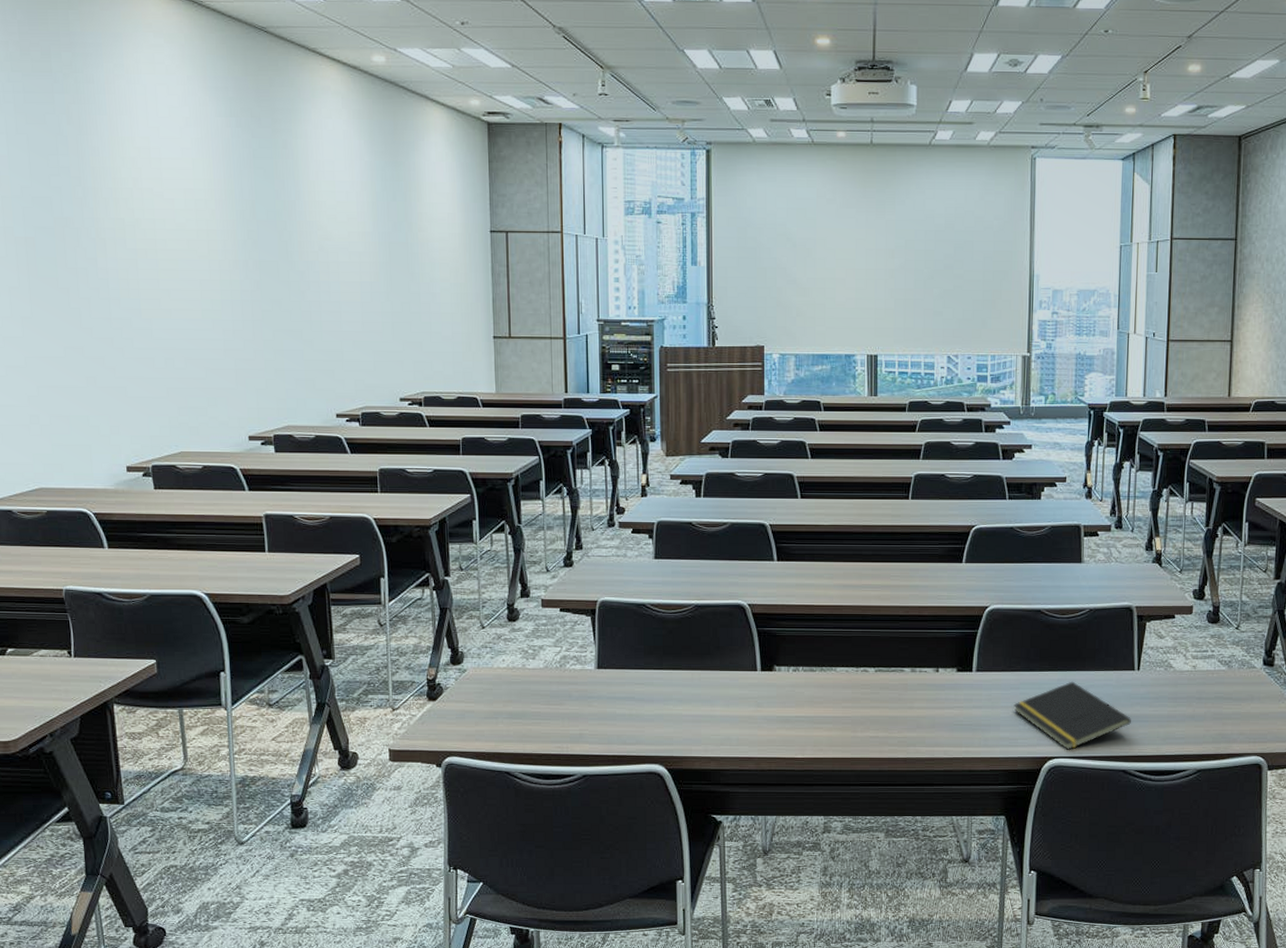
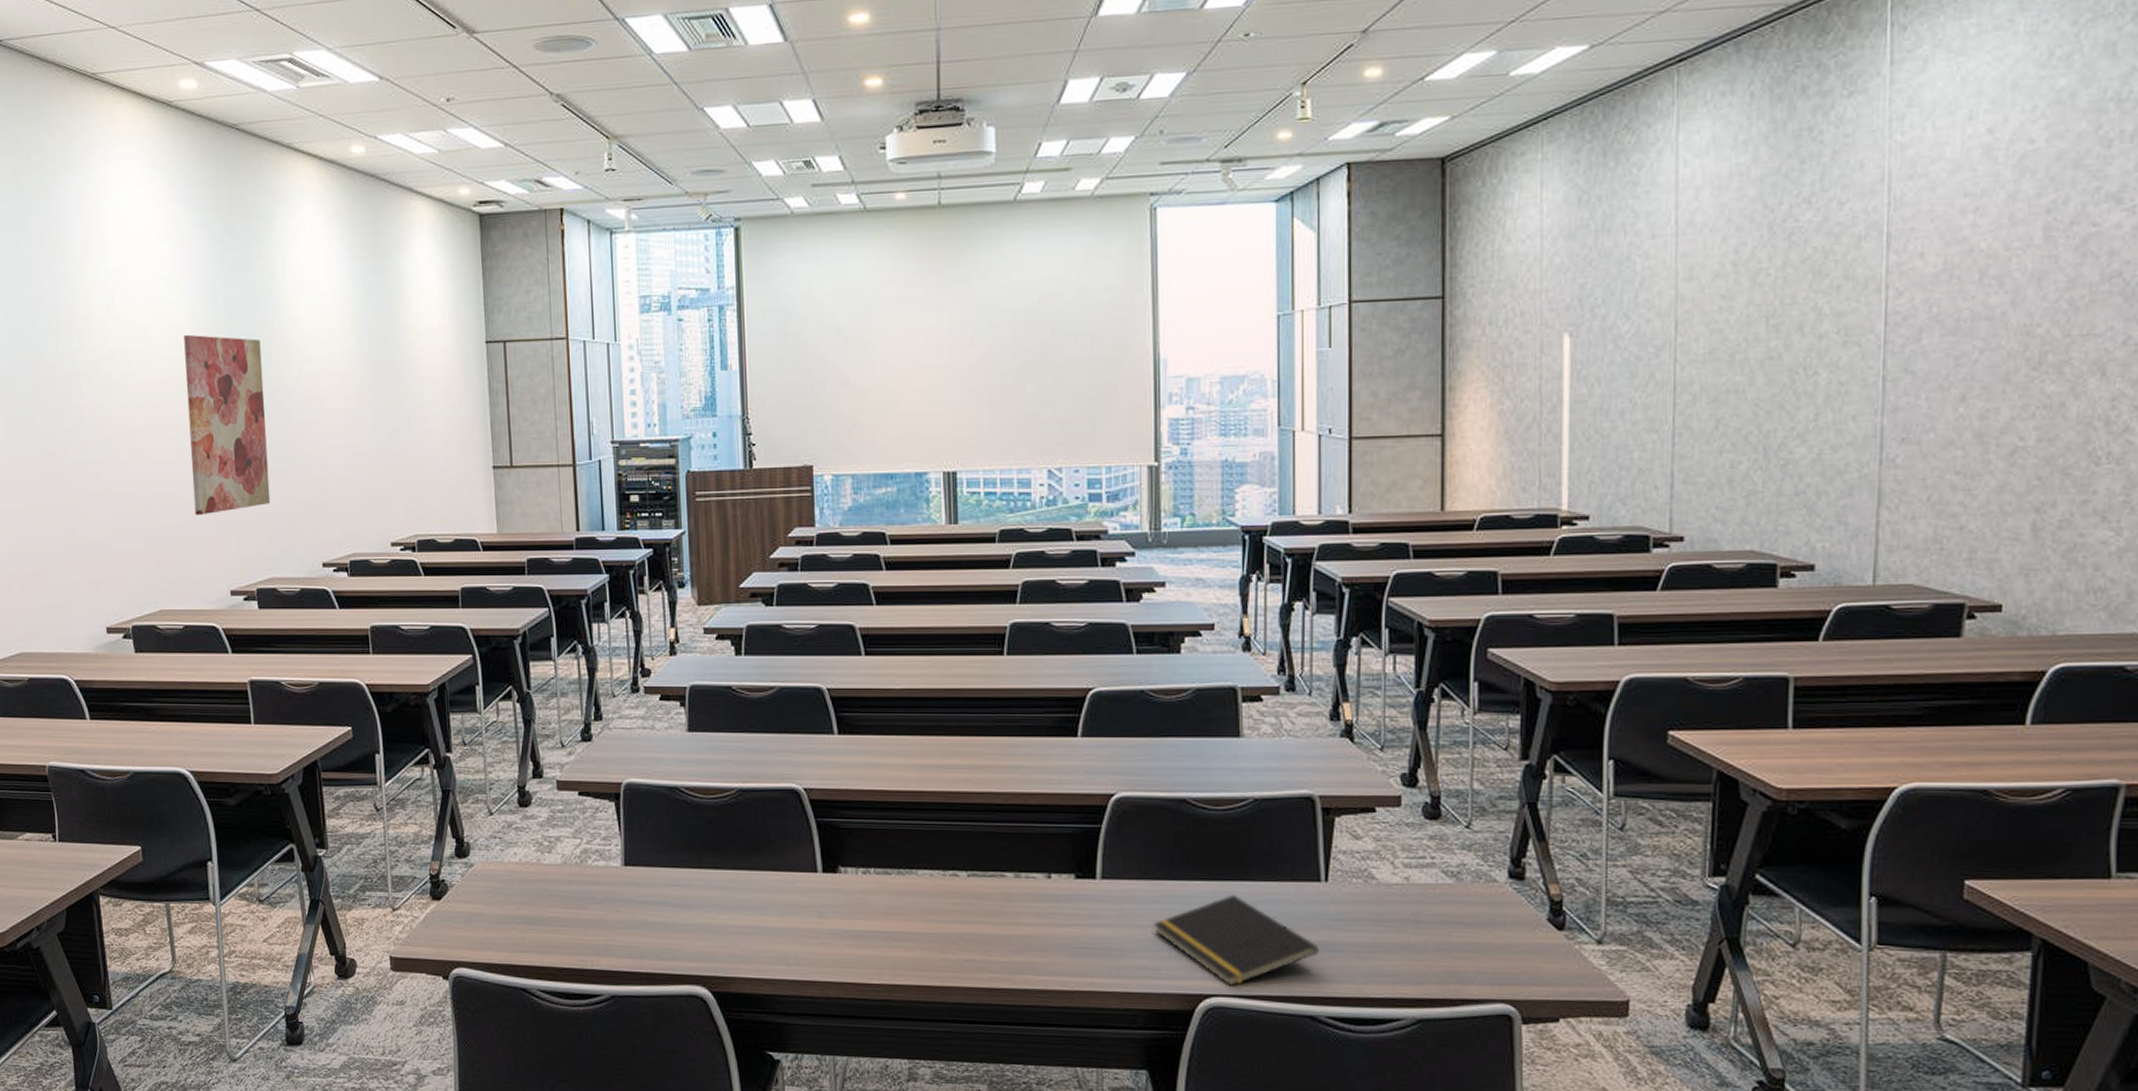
wall art: none [209,209,289,370] -> present [183,334,271,516]

